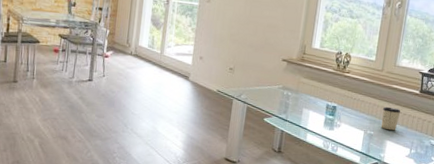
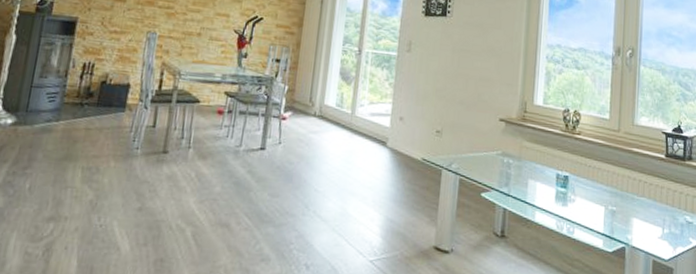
cup: present [381,106,401,131] -> none [624,175,646,206]

